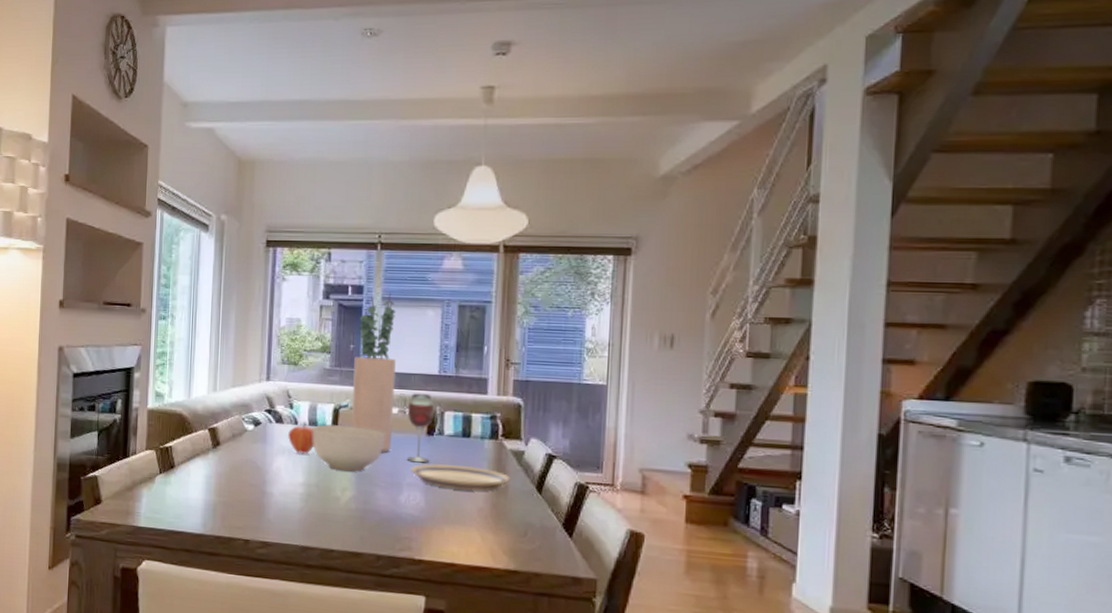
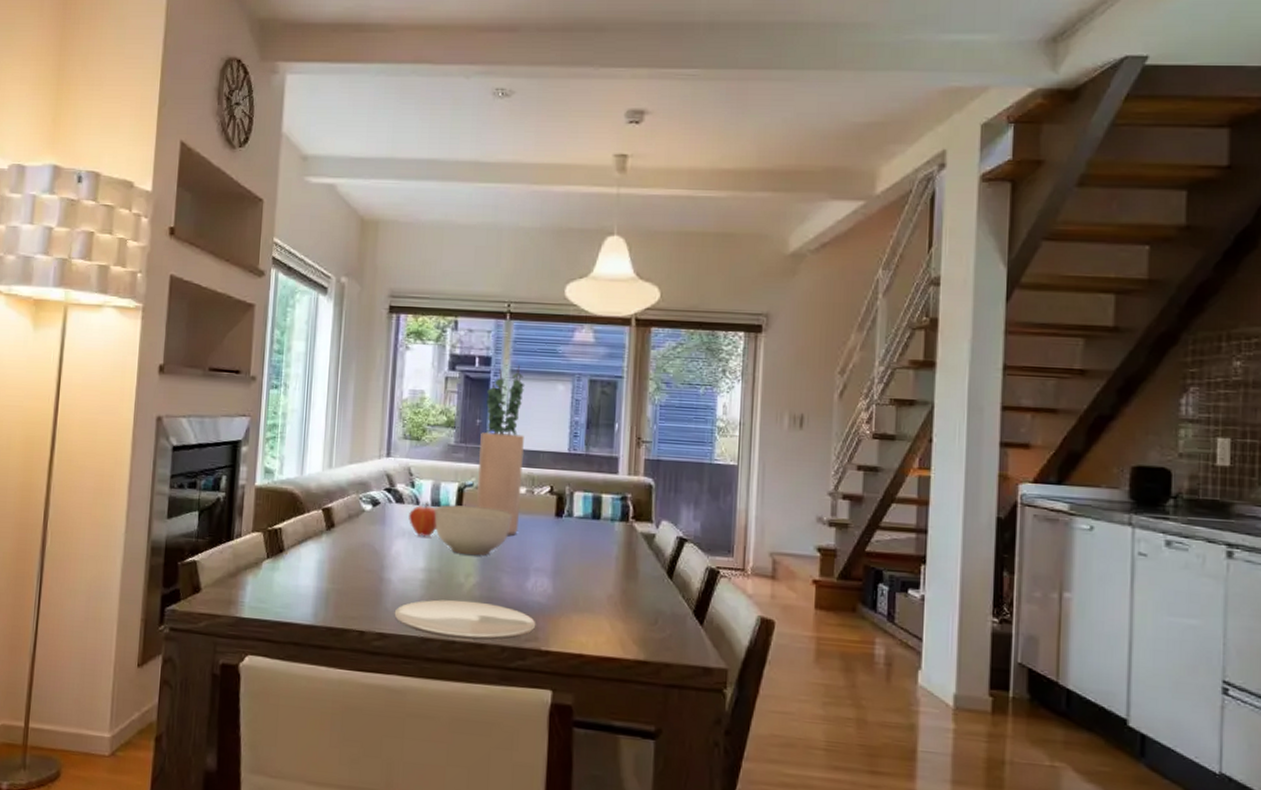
plate: none [276,511,410,550] -> present [394,599,536,641]
wineglass: present [407,393,434,463] -> none [535,472,563,547]
plate: present [411,463,510,491] -> none [539,547,641,577]

